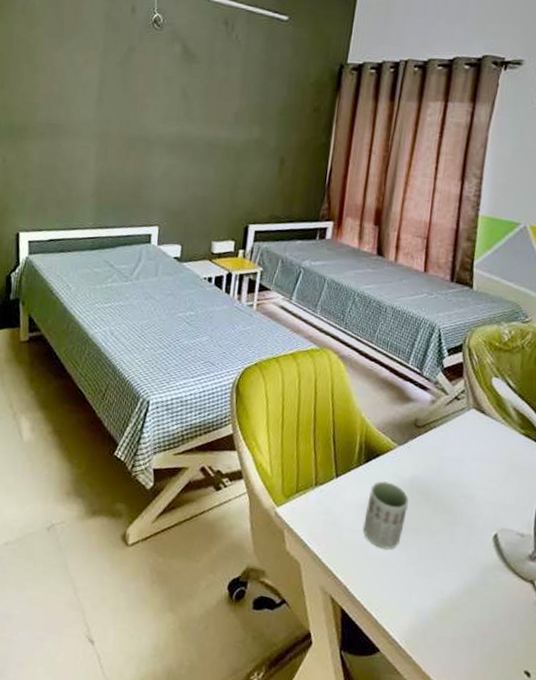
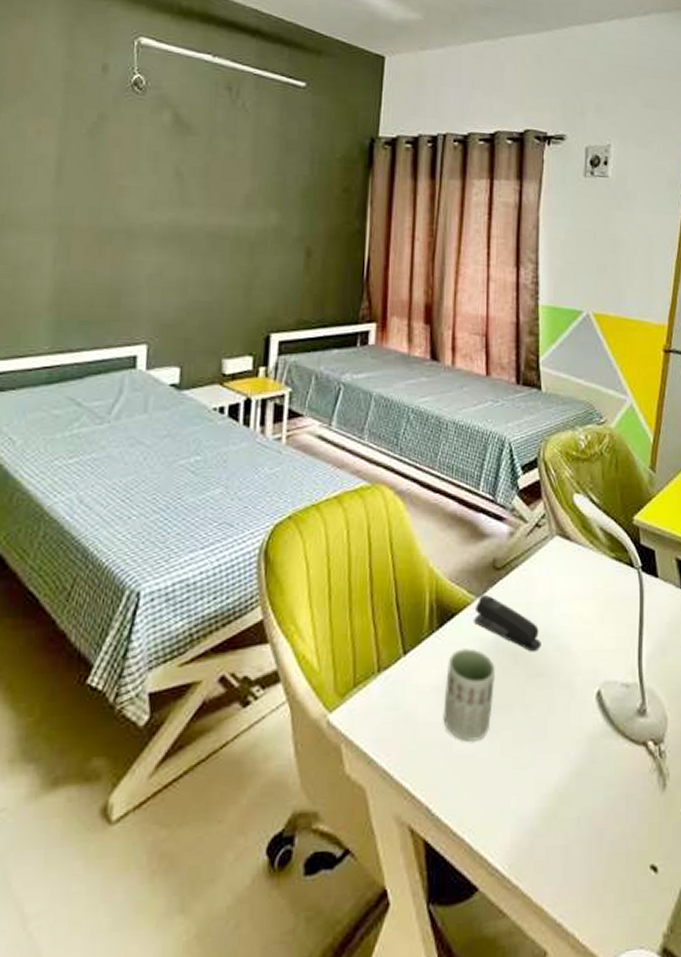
stapler: none [394,444,450,495] -> present [474,594,541,652]

